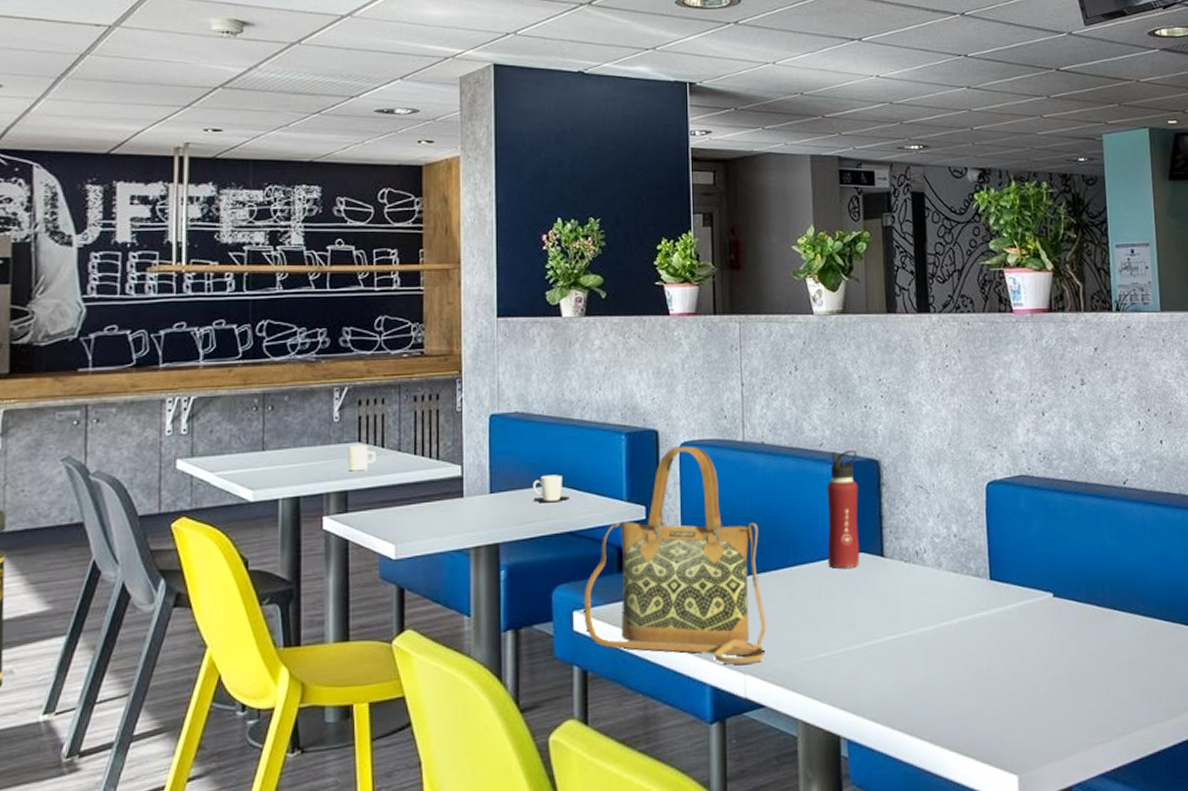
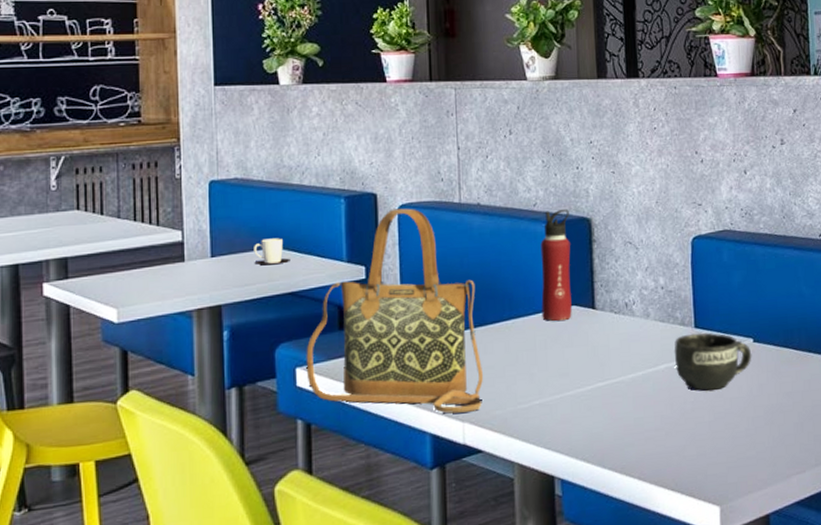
mug: present [348,444,377,472] -> none [67,212,96,239]
mug: none [967,585,1052,649] -> present [674,333,752,391]

